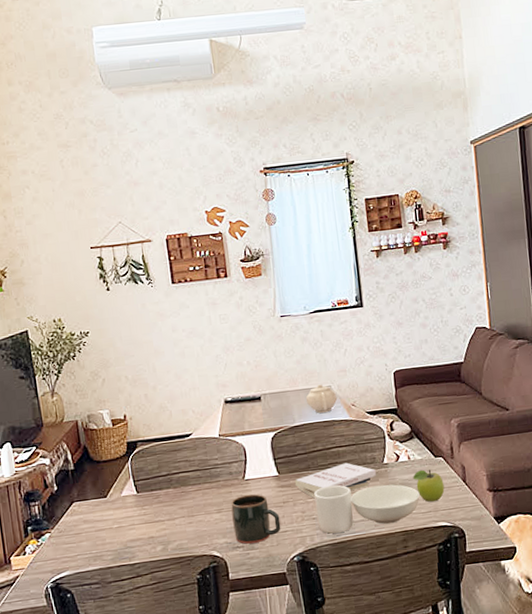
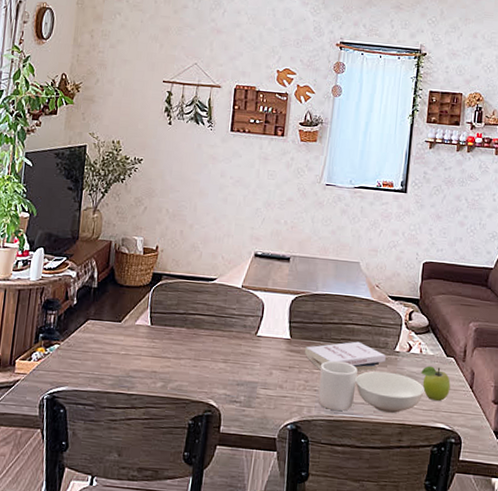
mug: present [231,494,281,544] -> none [234,351,283,402]
teapot: present [306,384,338,413] -> none [333,258,364,288]

